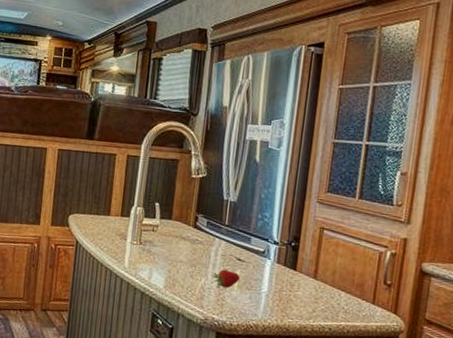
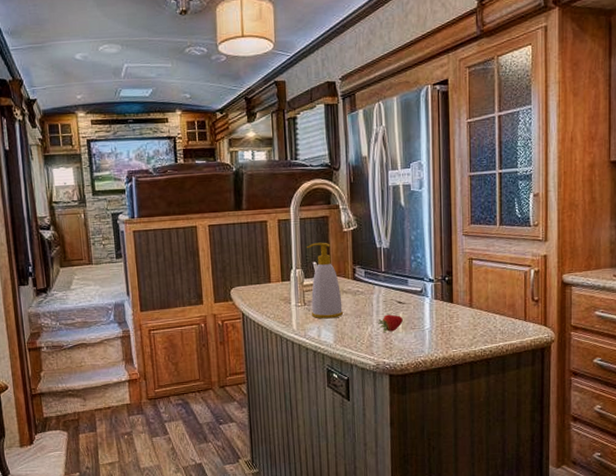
soap bottle: none [145,183,179,263] -> present [307,242,344,319]

